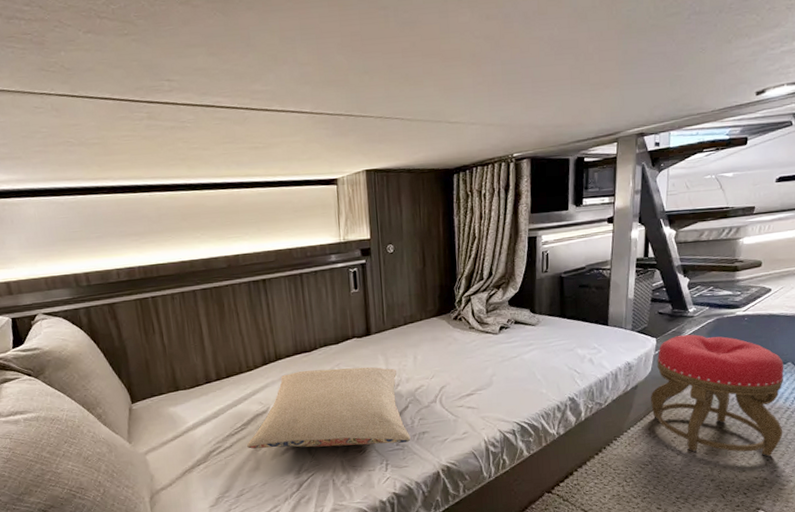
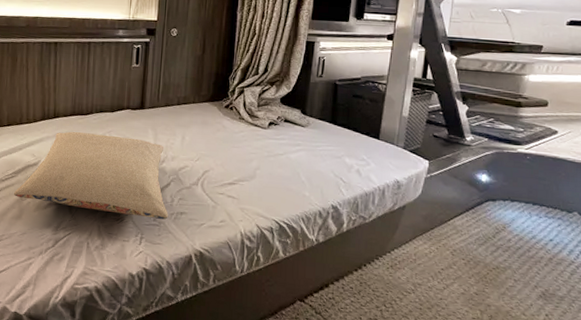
stool: present [651,334,784,457] -> none [418,162,570,312]

